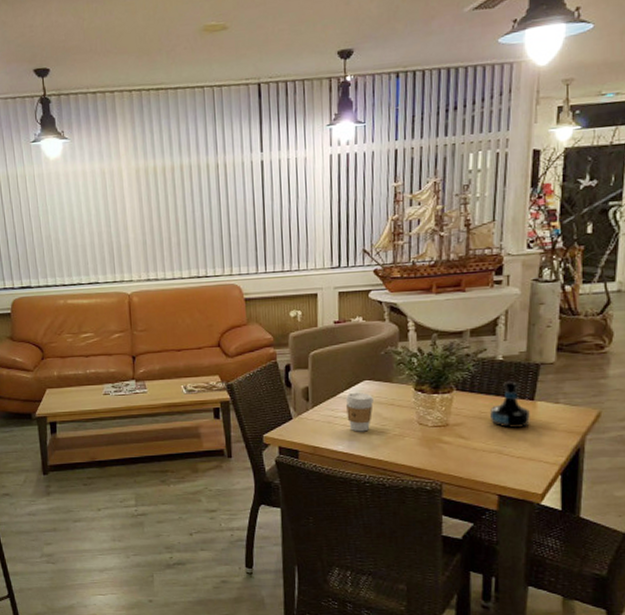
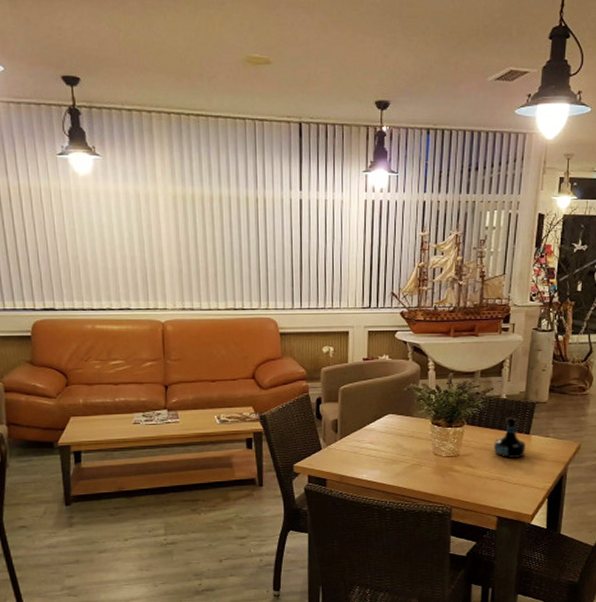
coffee cup: present [345,392,374,432] -> none [370,424,396,462]

